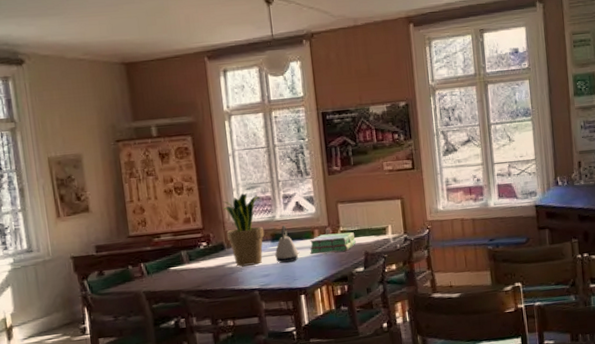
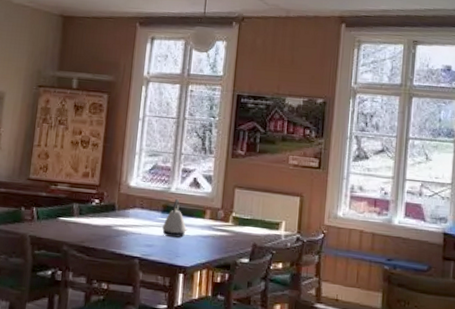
potted plant: present [223,192,265,267] -> none [119,158,160,233]
stack of books: present [309,232,356,254] -> none [198,216,246,238]

